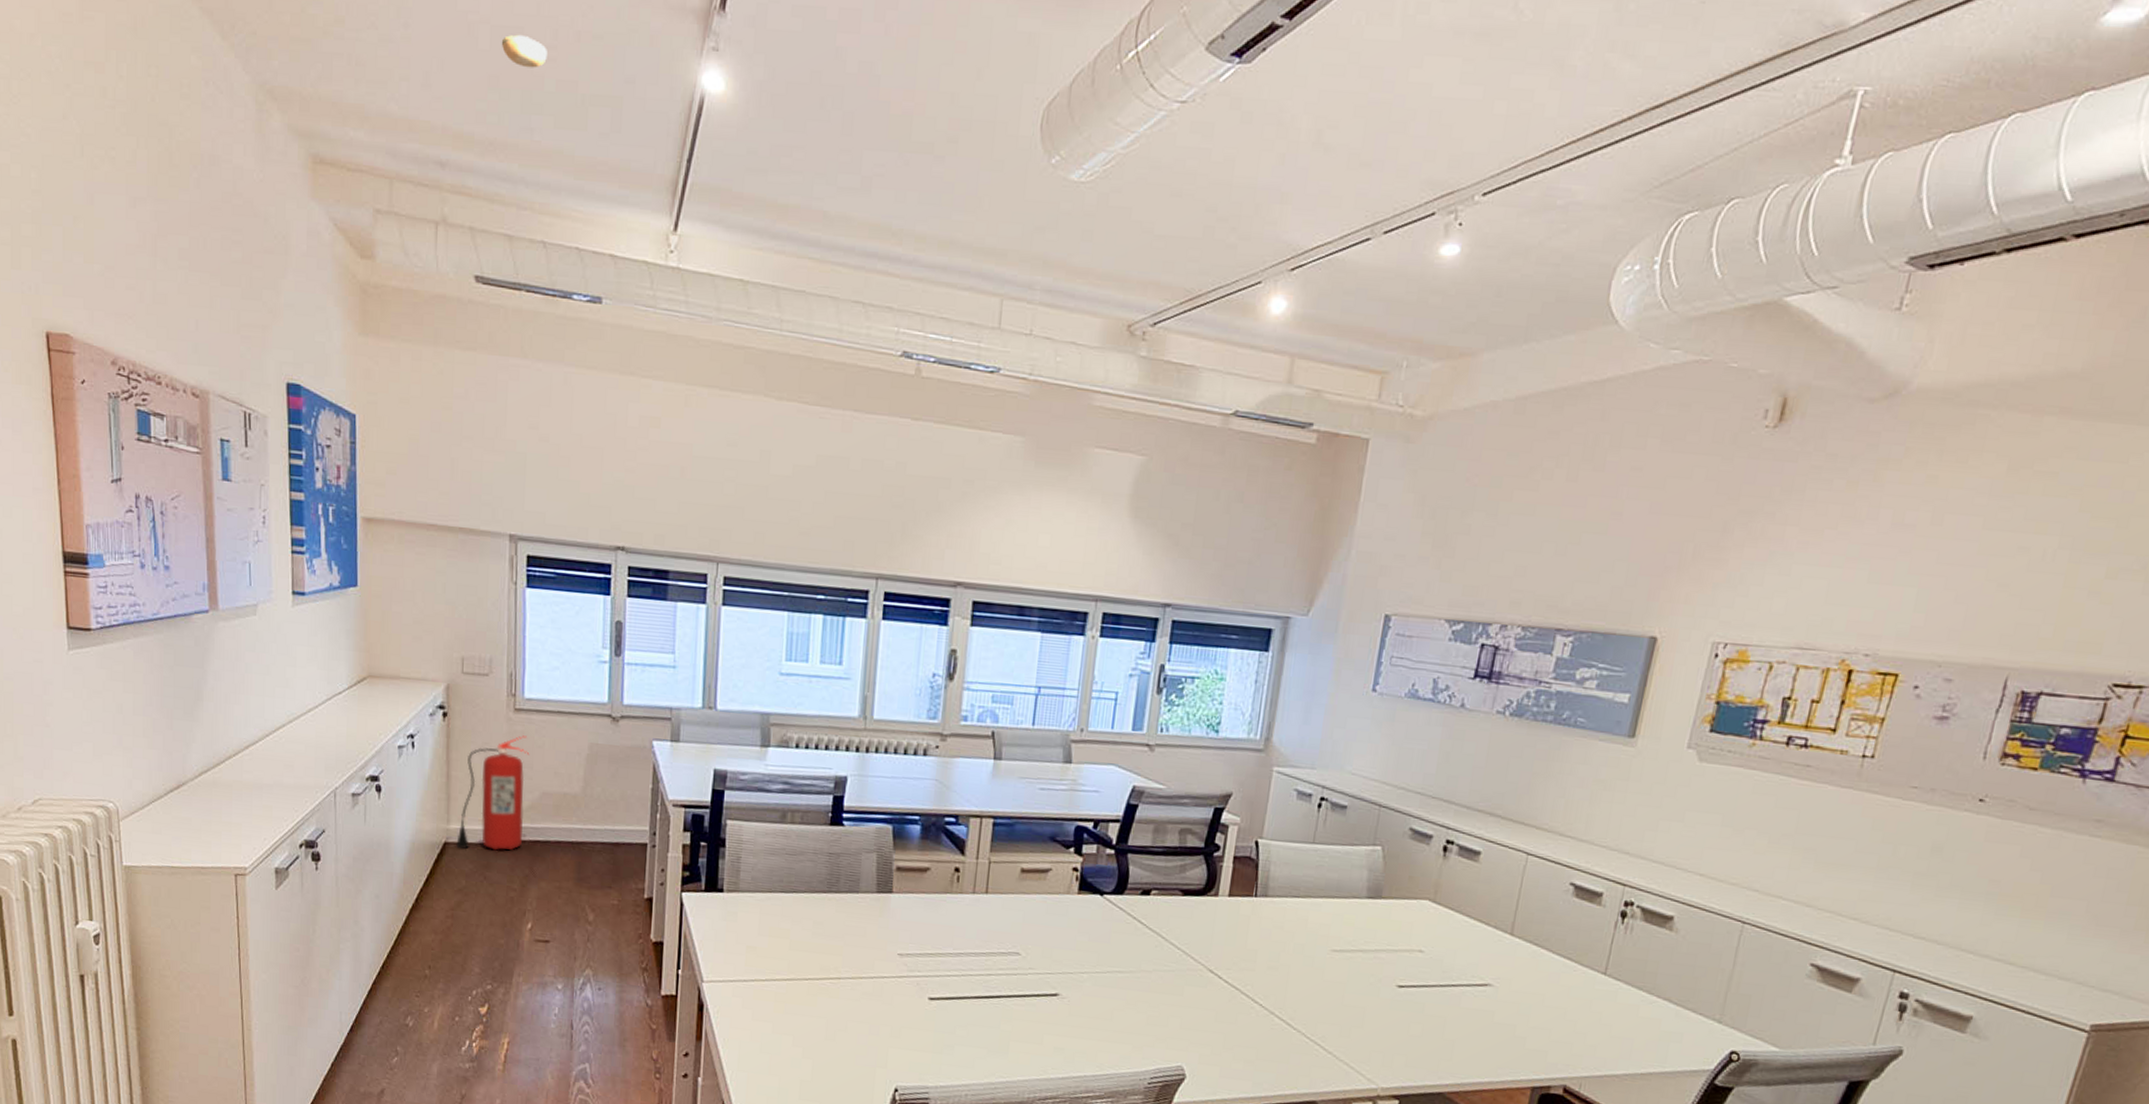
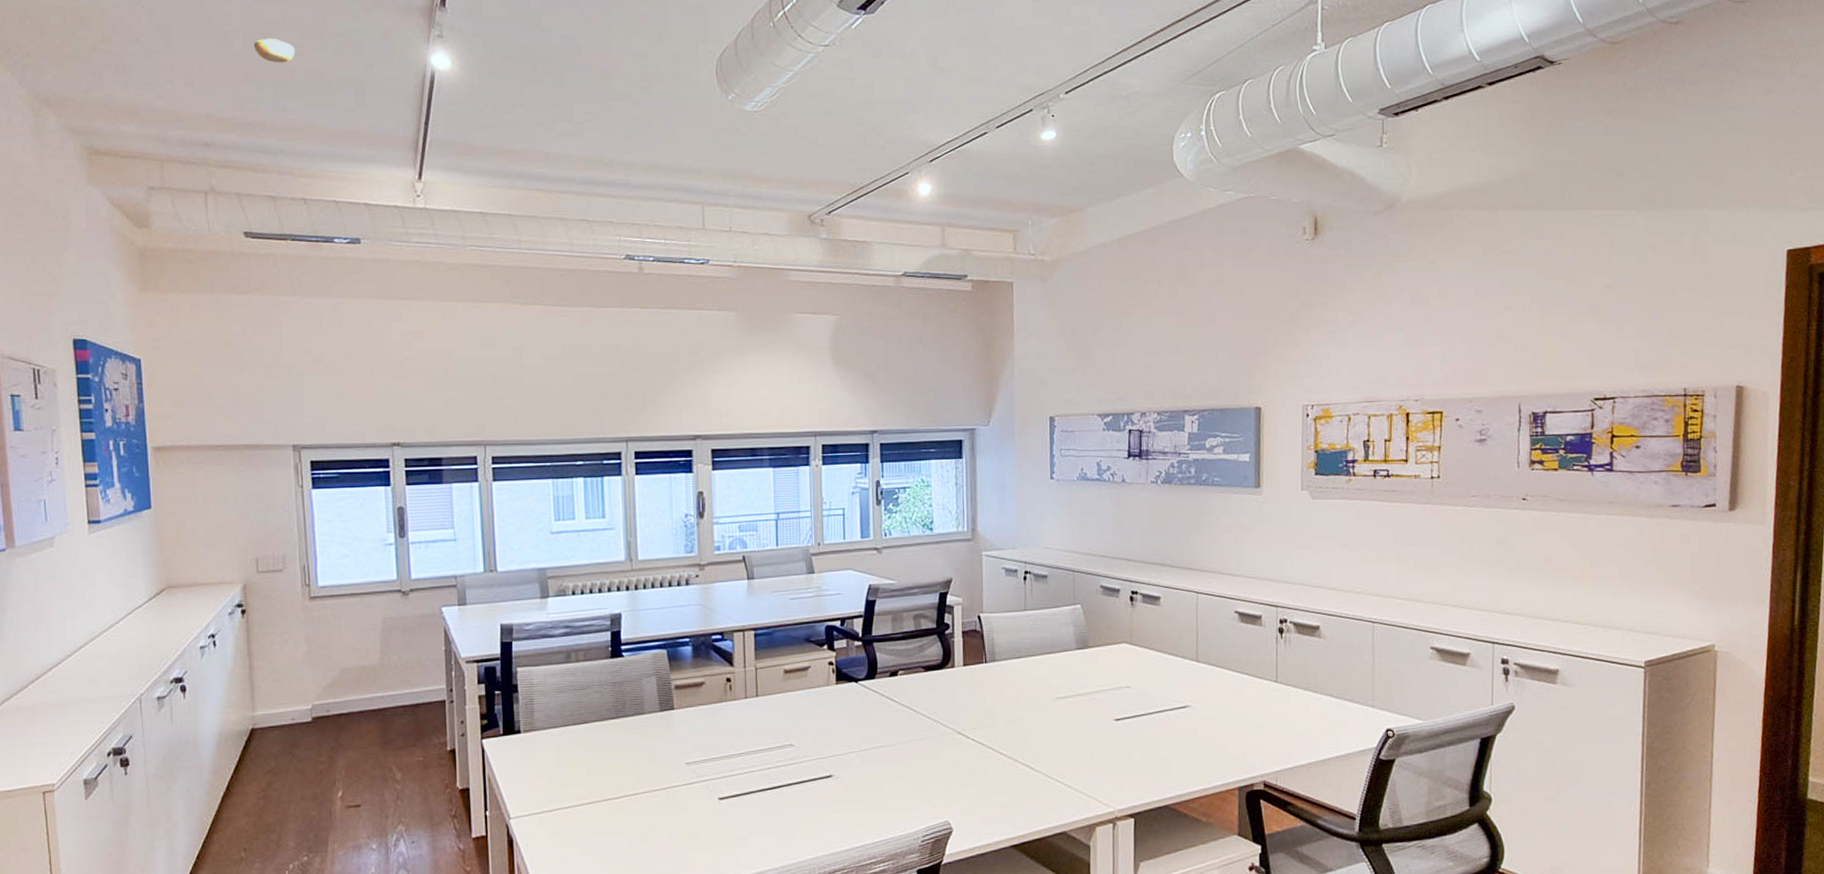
fire extinguisher: present [456,735,530,851] -> none [263,620,328,733]

